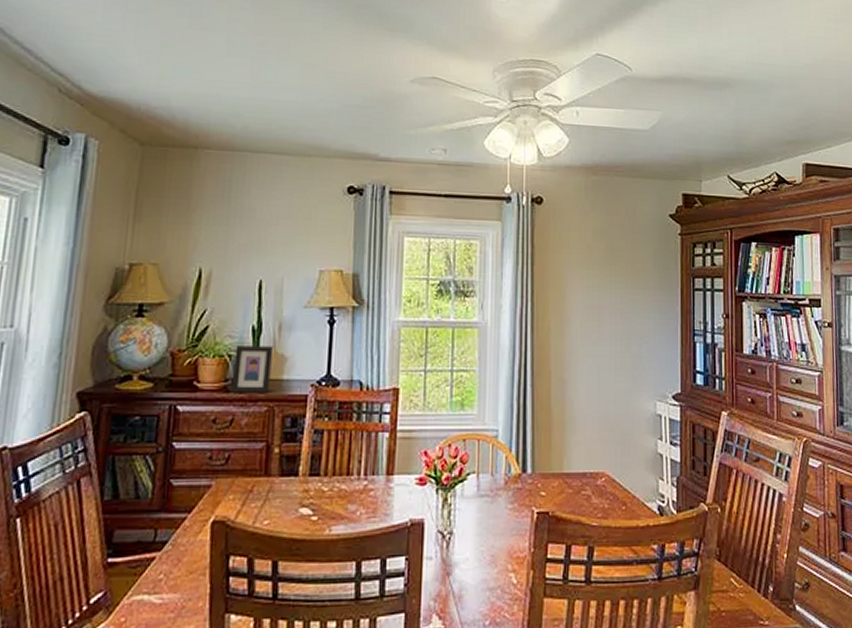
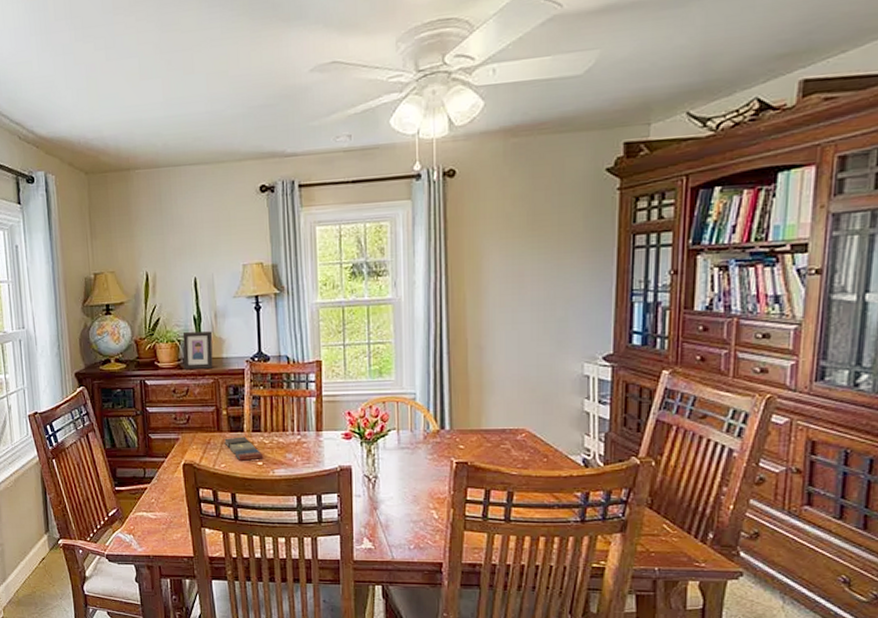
book set: none [272,482,318,515] -> present [224,436,262,461]

